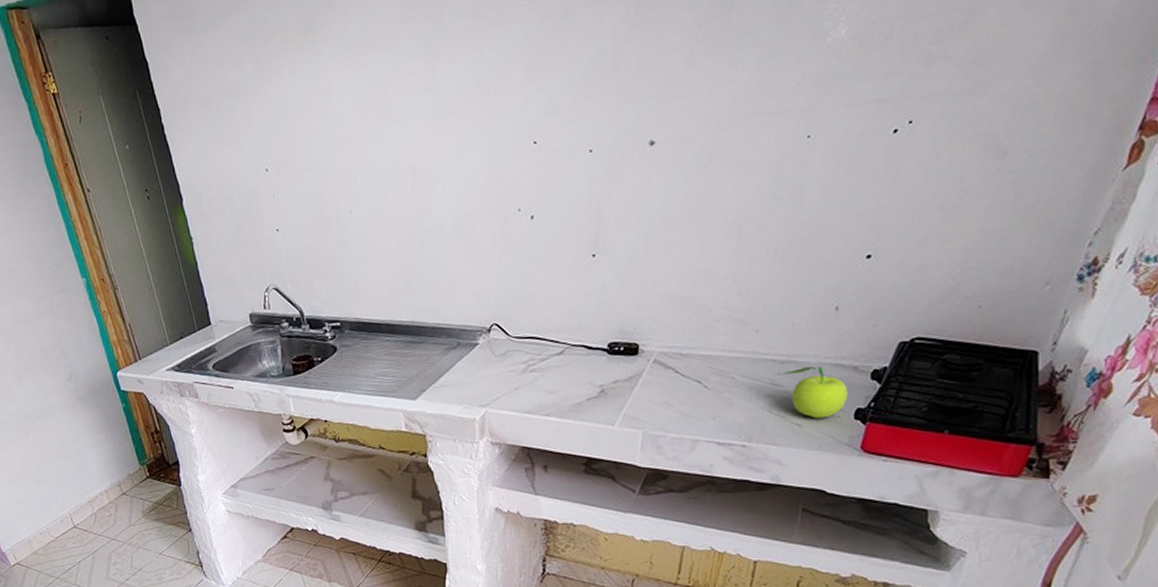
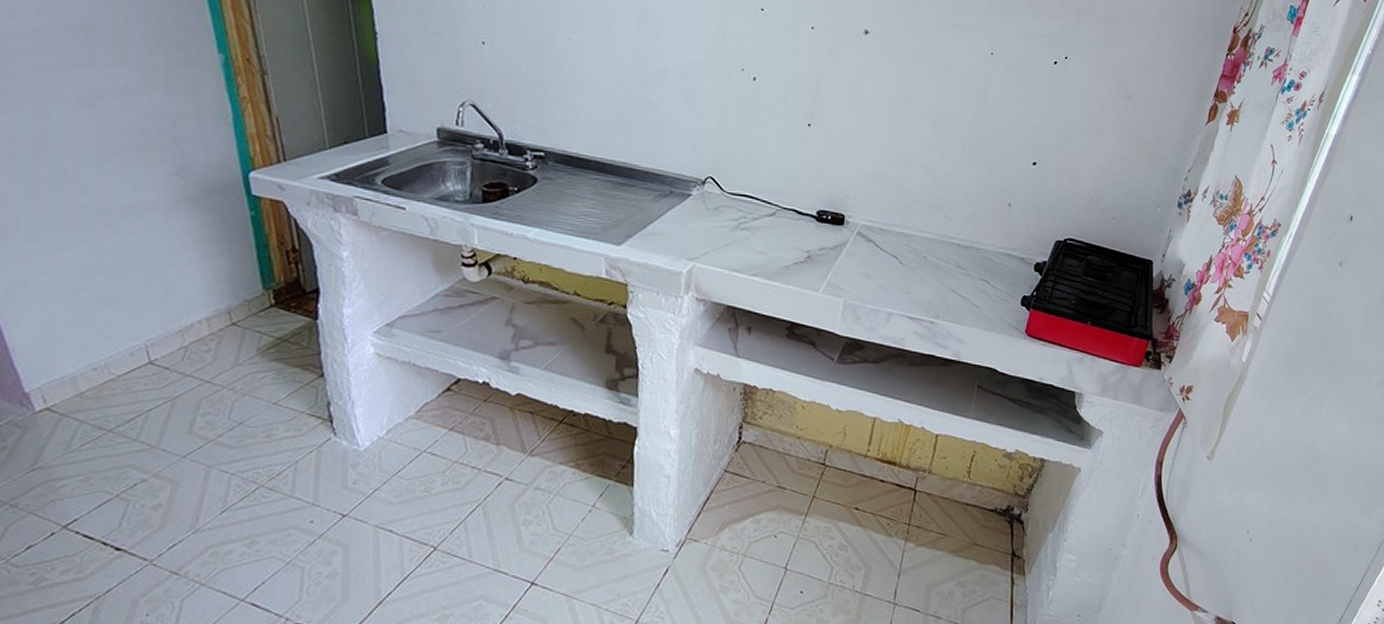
fruit: present [776,366,848,419] -> none [961,253,1017,302]

